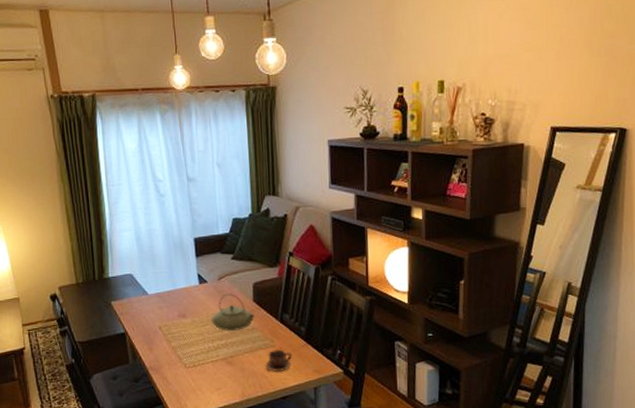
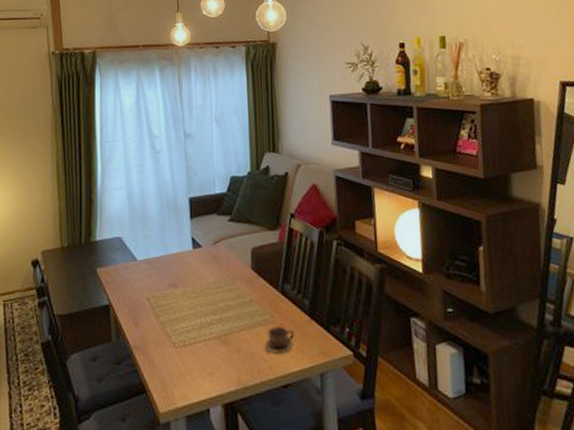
teapot: present [211,293,255,331] -> none [205,260,253,304]

